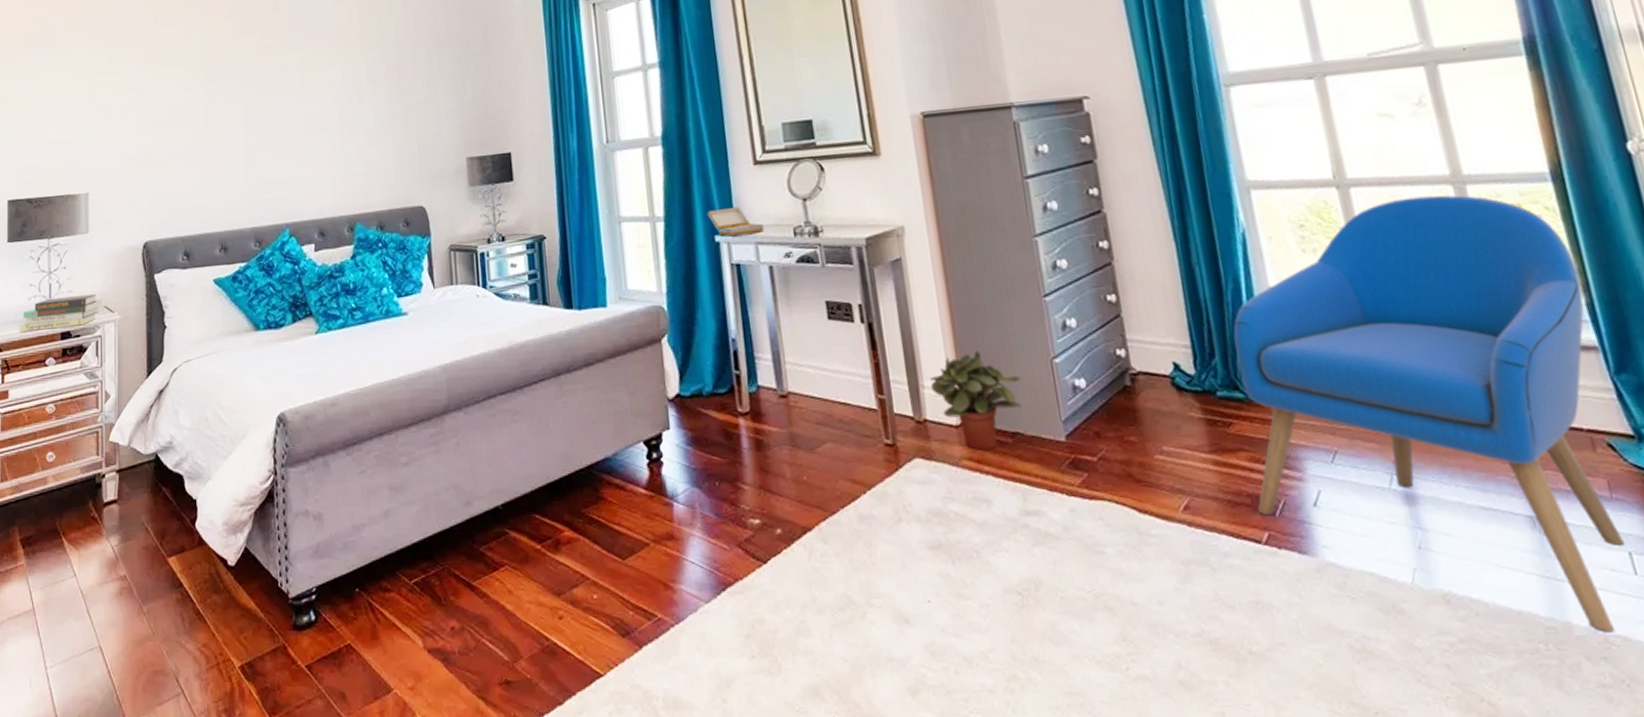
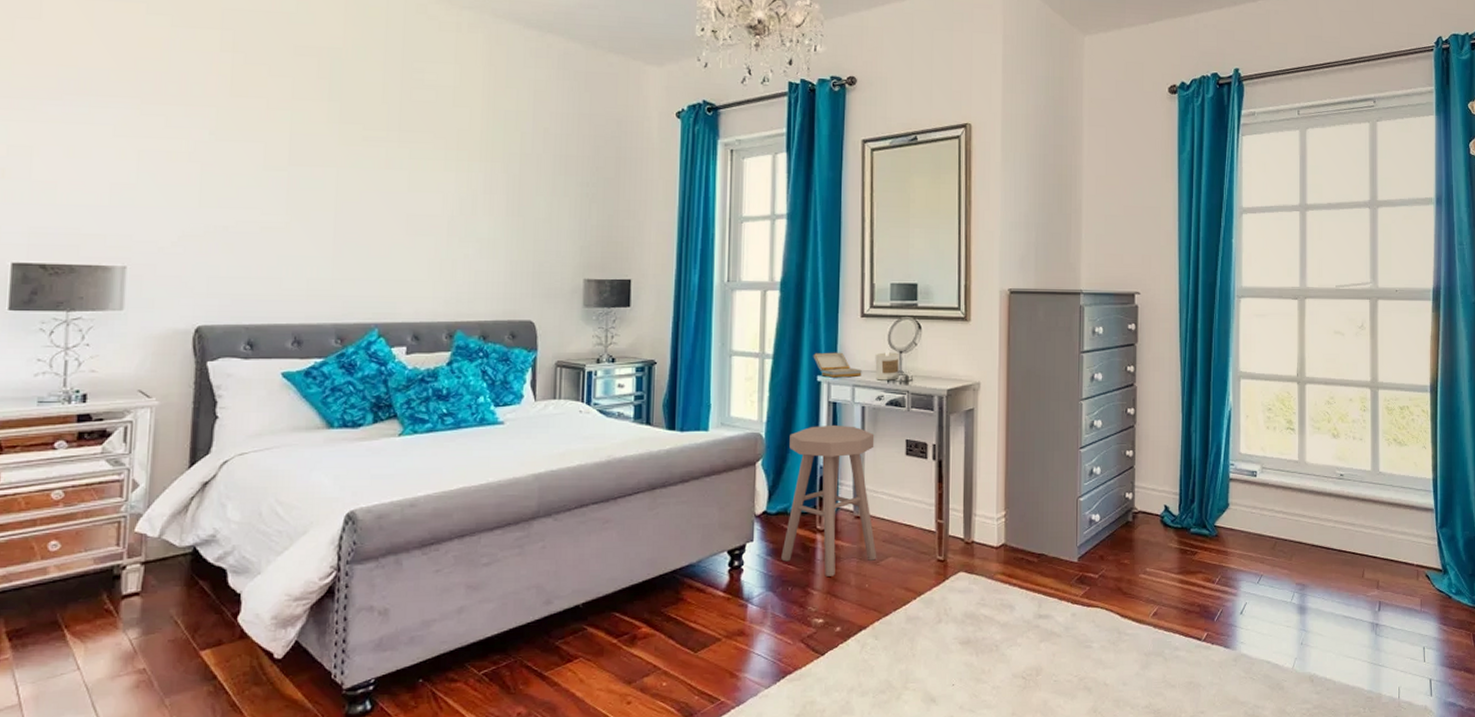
books: present [19,294,102,332] -> none [18,376,135,410]
stool: none [693,289,812,468] -> present [781,424,877,576]
candle: none [776,197,807,235] -> present [875,348,899,381]
potted plant: present [929,350,1022,451] -> none [981,488,1052,567]
armchair: present [1233,195,1624,633] -> none [1203,395,1433,700]

